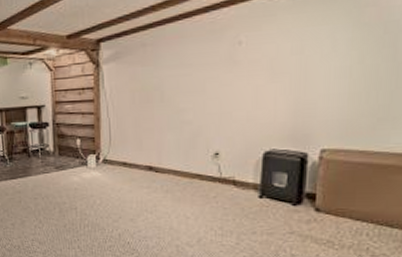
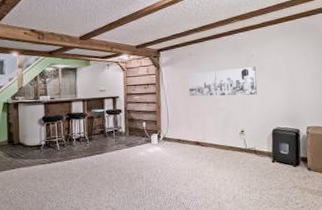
wall art: none [139,59,245,105] -> present [188,66,258,97]

